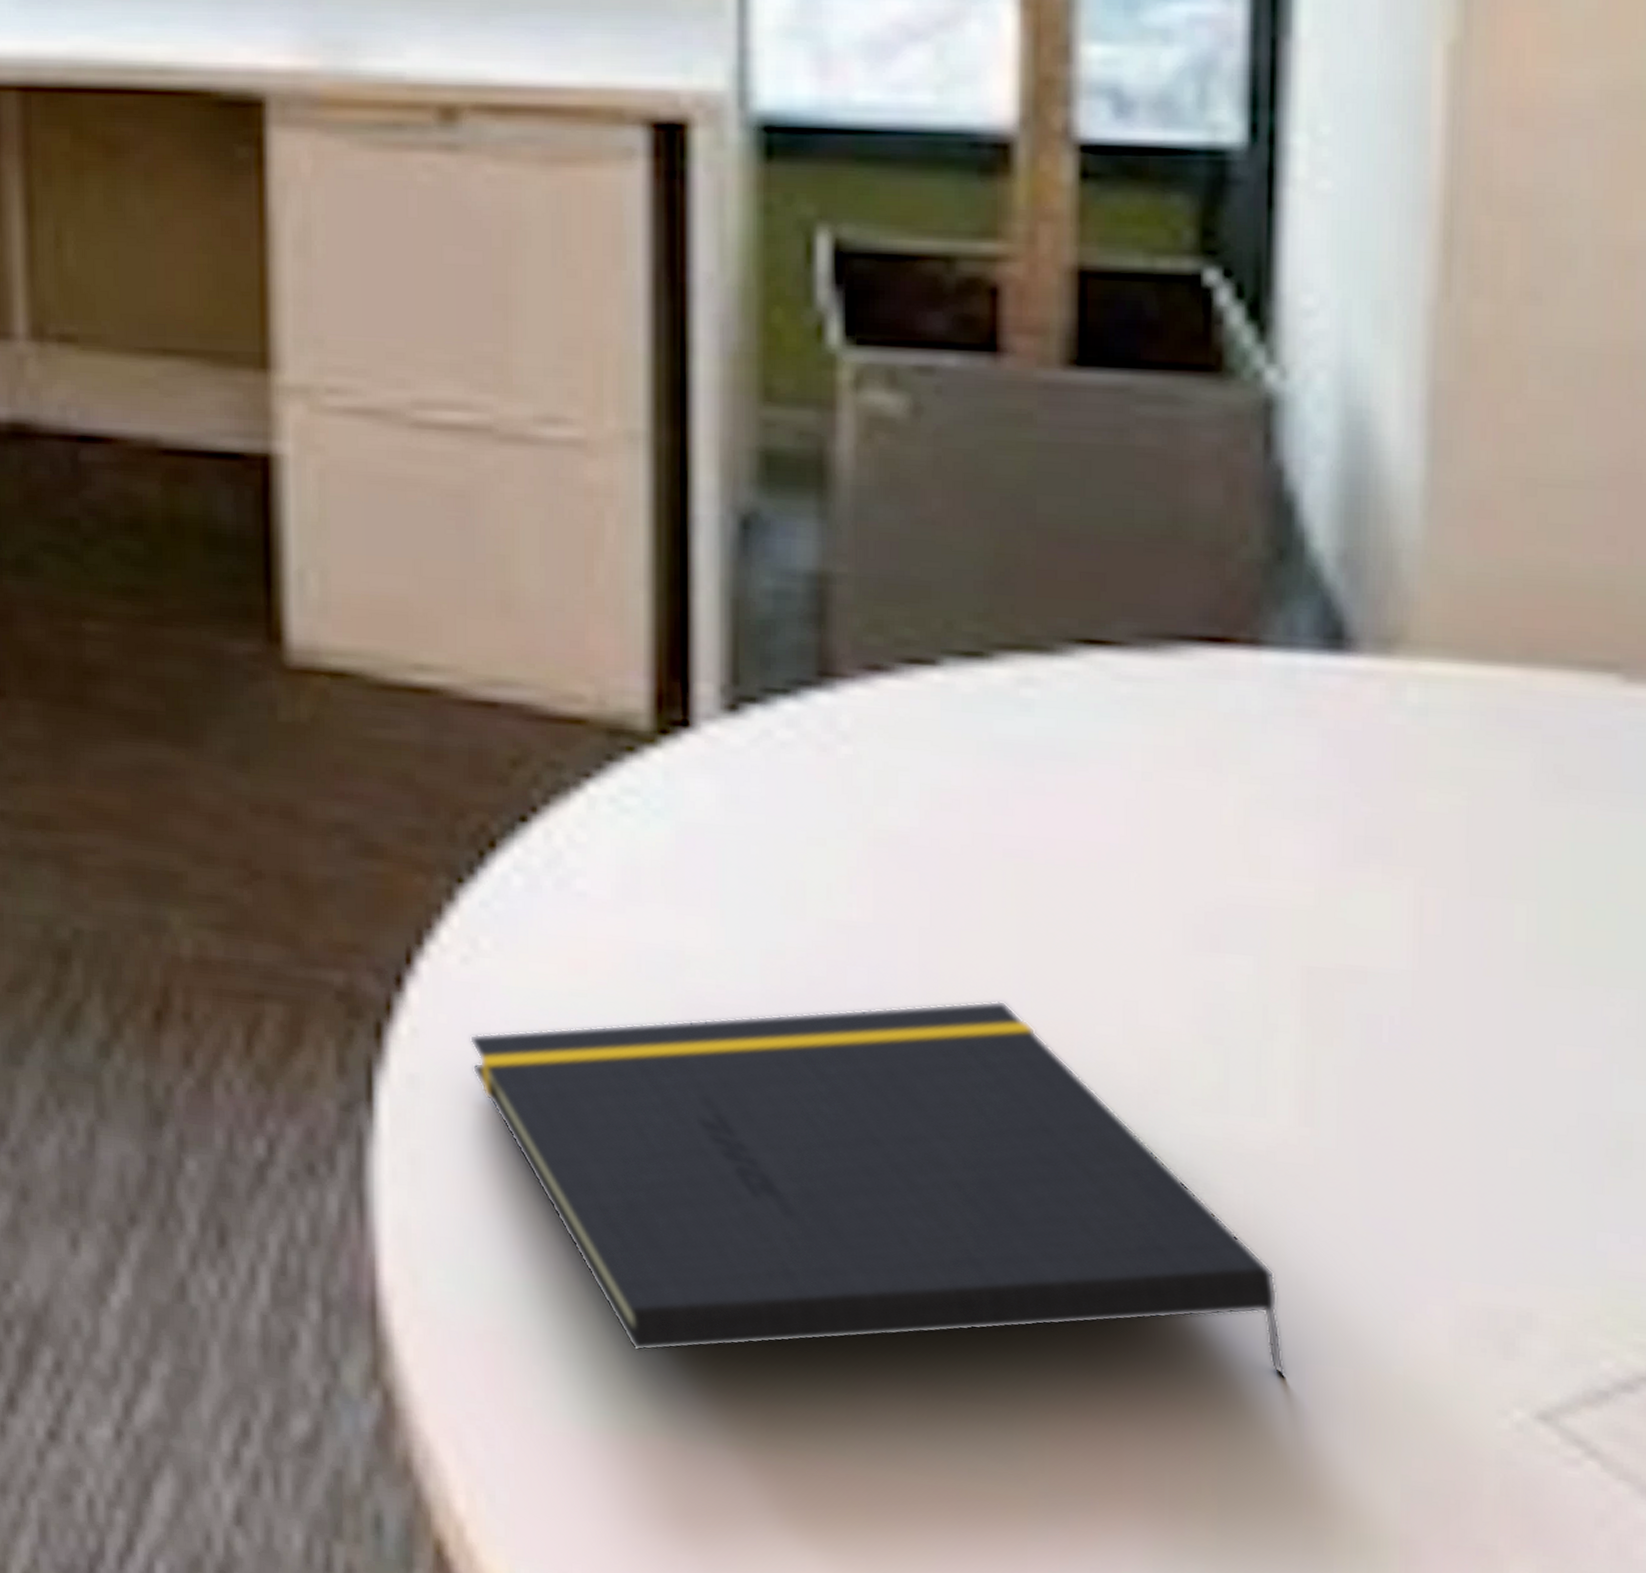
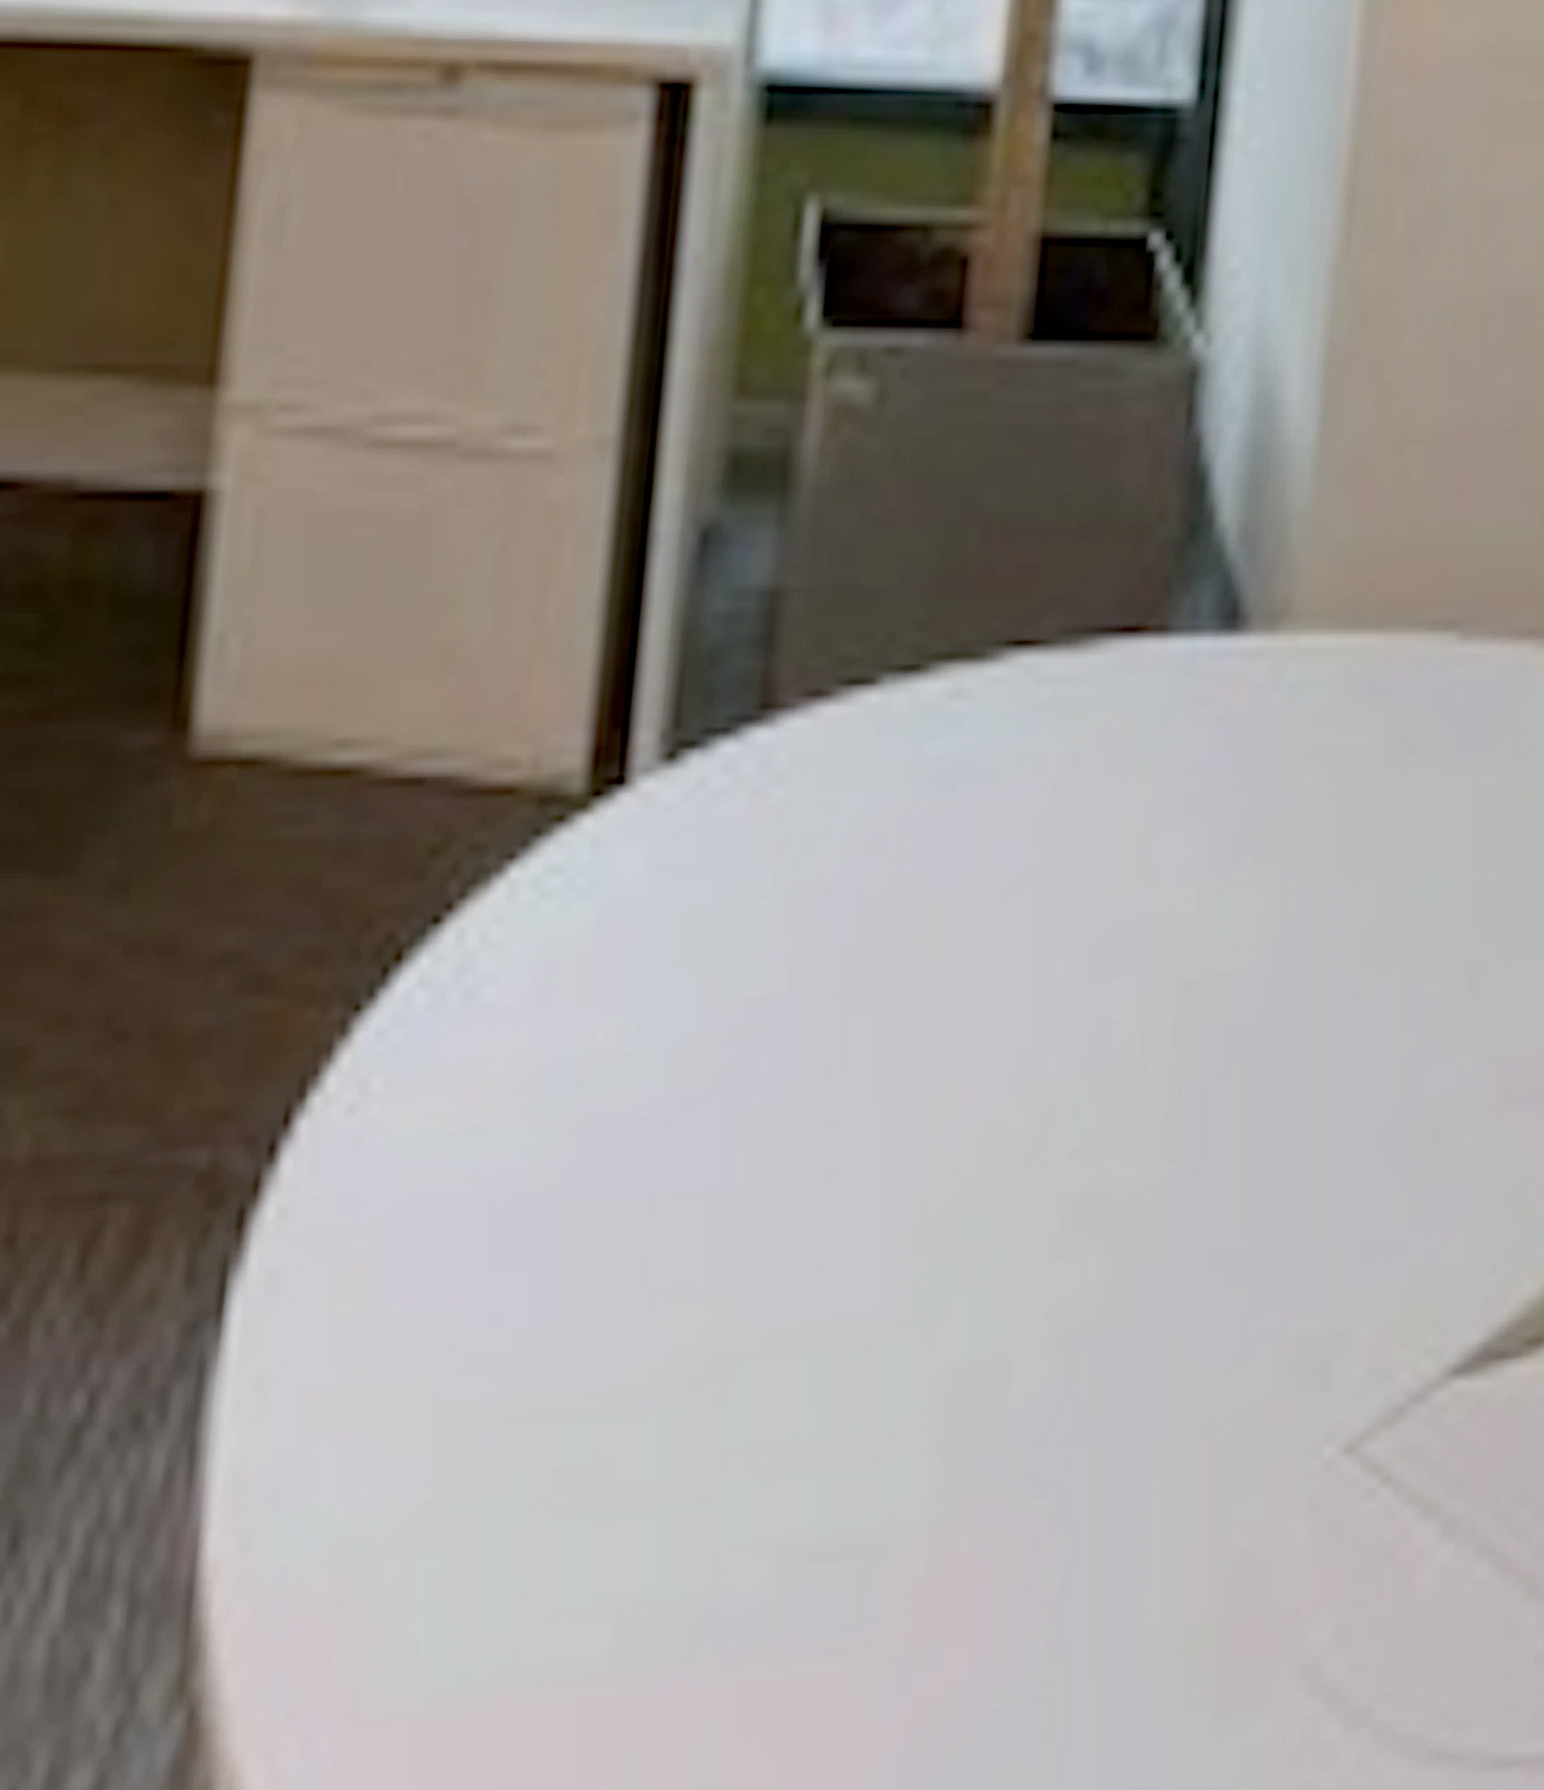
notepad: present [469,1000,1287,1378] -> none [343,1067,1131,1582]

